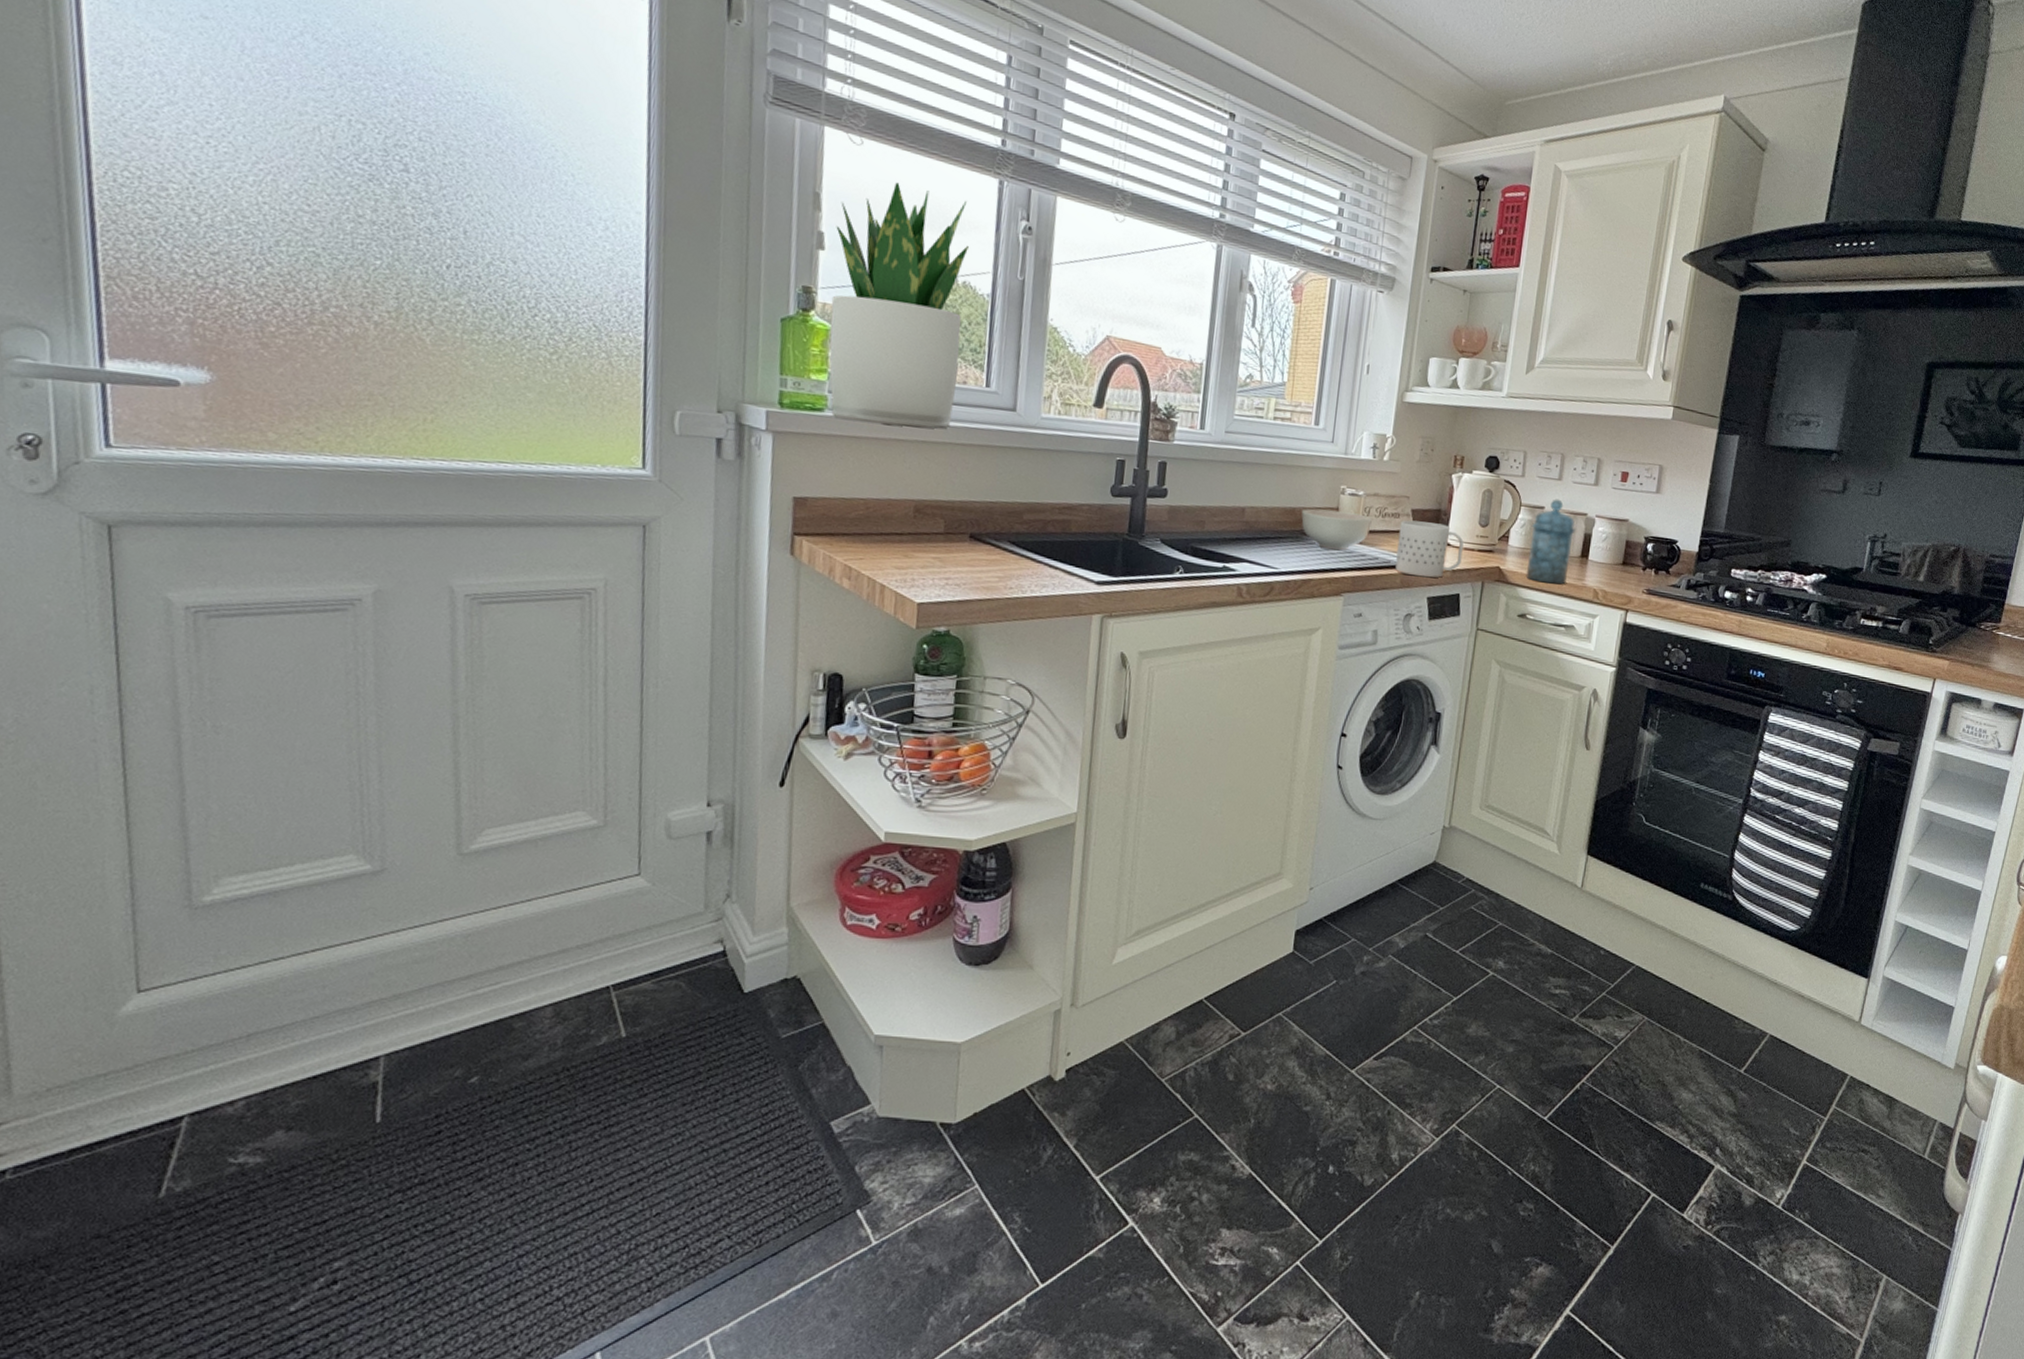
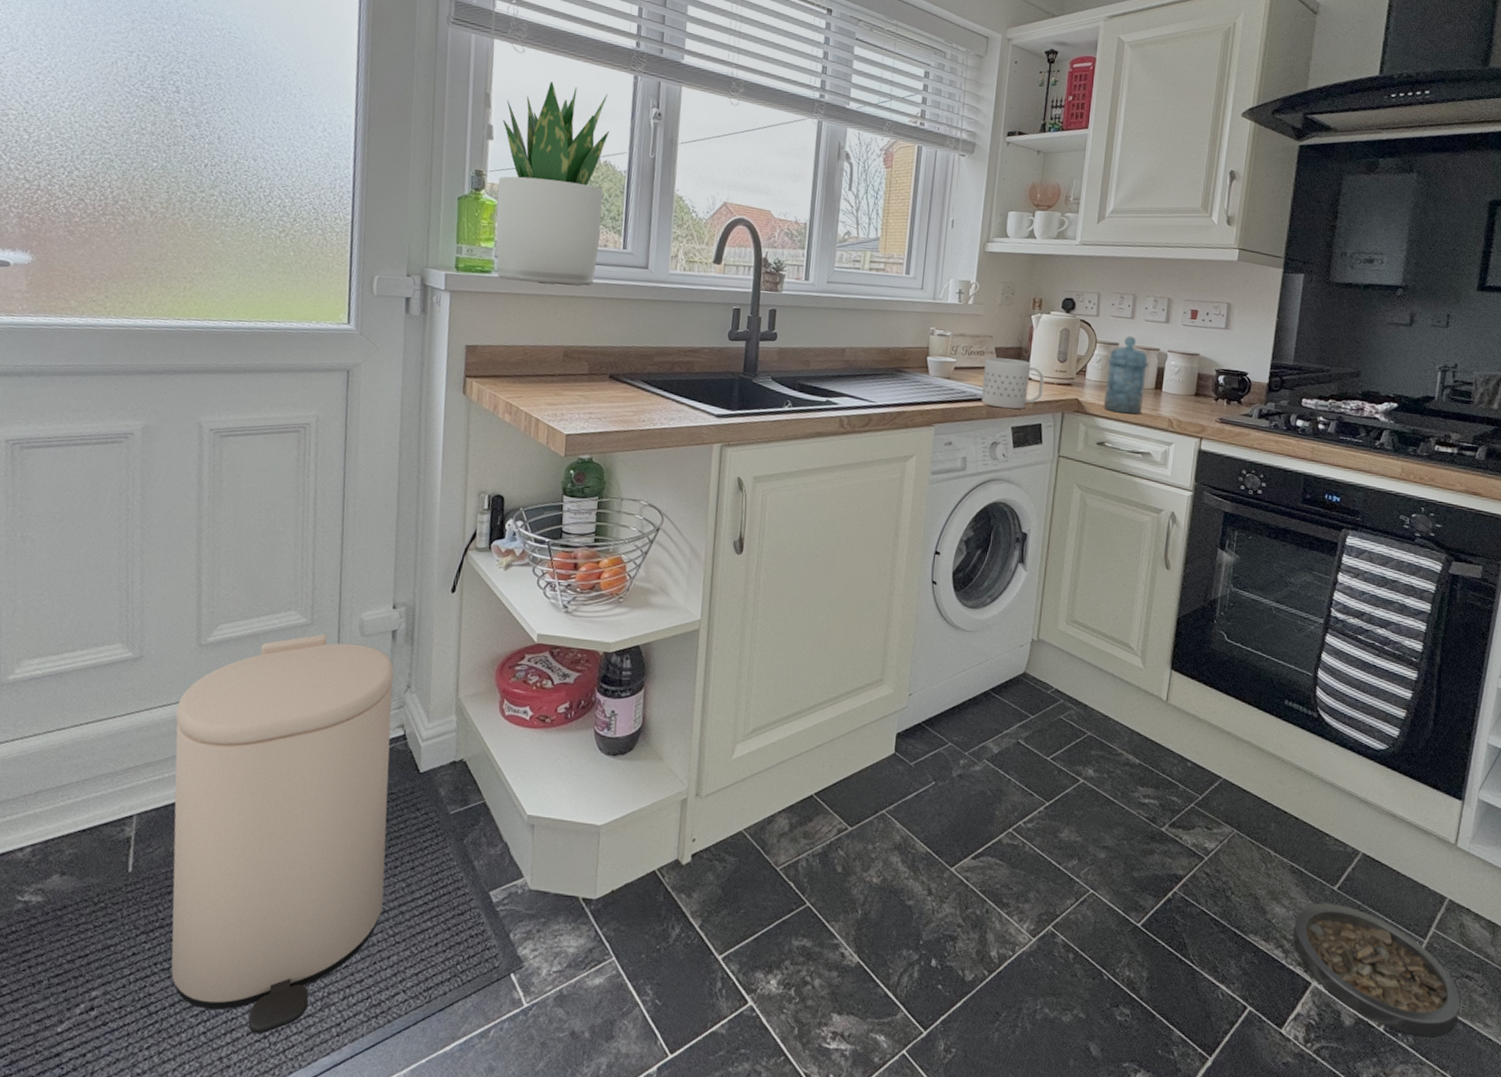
pedal bin: none [431,838,710,1297] -> present [171,634,394,1035]
bowl: present [1301,508,1372,551] -> none [895,348,959,386]
pet bowl: none [1698,1086,1856,1212] -> present [1293,903,1461,1037]

